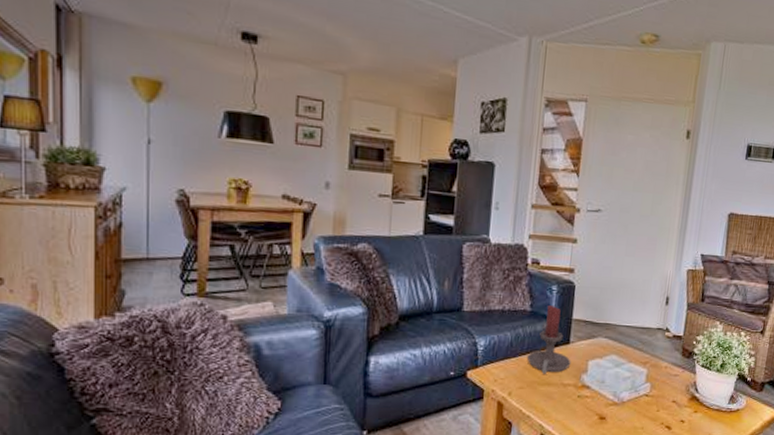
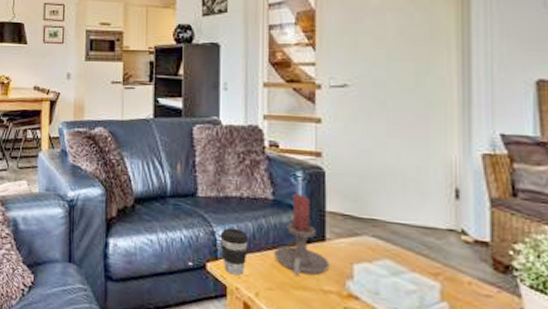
coffee cup: none [481,338,507,379] -> present [220,227,249,276]

